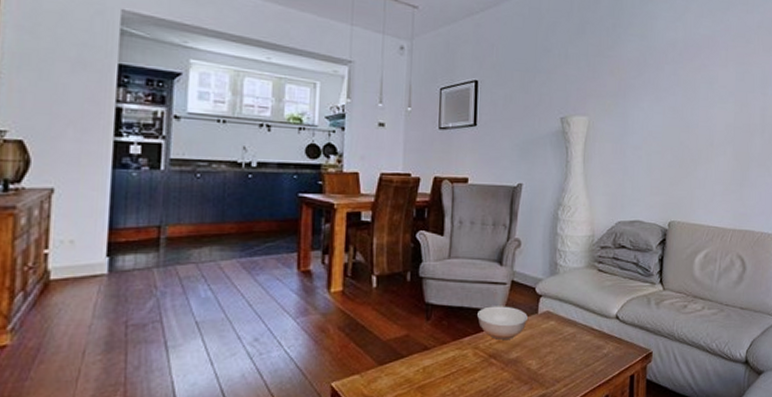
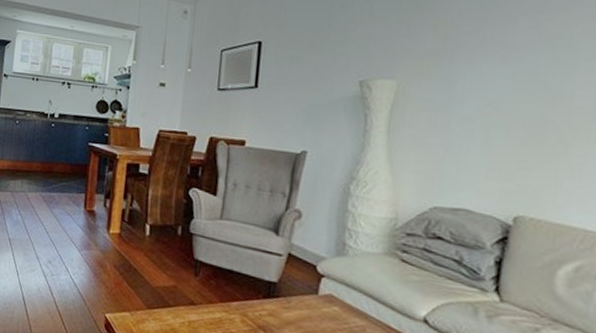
bowl: present [477,306,528,340] -> none [247,275,305,315]

